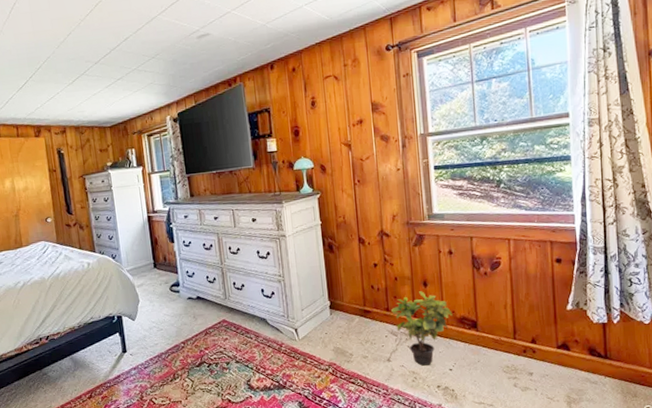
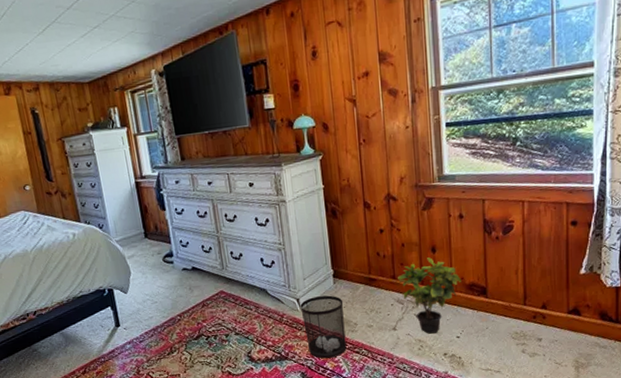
waste bin: none [298,326,343,389] -> present [300,295,347,359]

